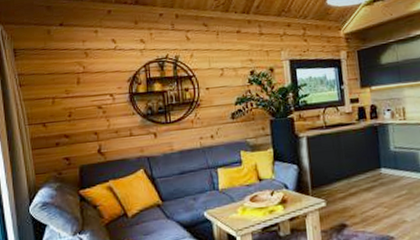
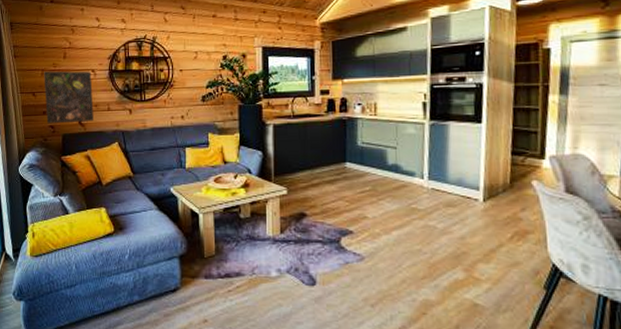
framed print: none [55,96,114,156] -> present [44,71,94,124]

